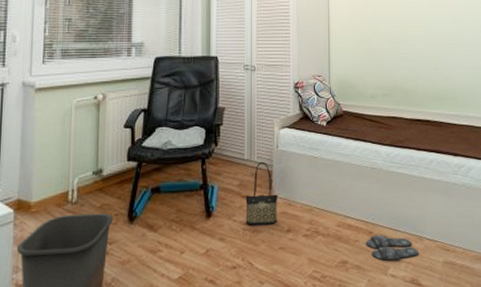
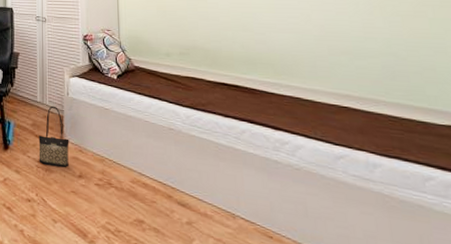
slippers: present [366,235,418,261] -> none [164,200,231,235]

